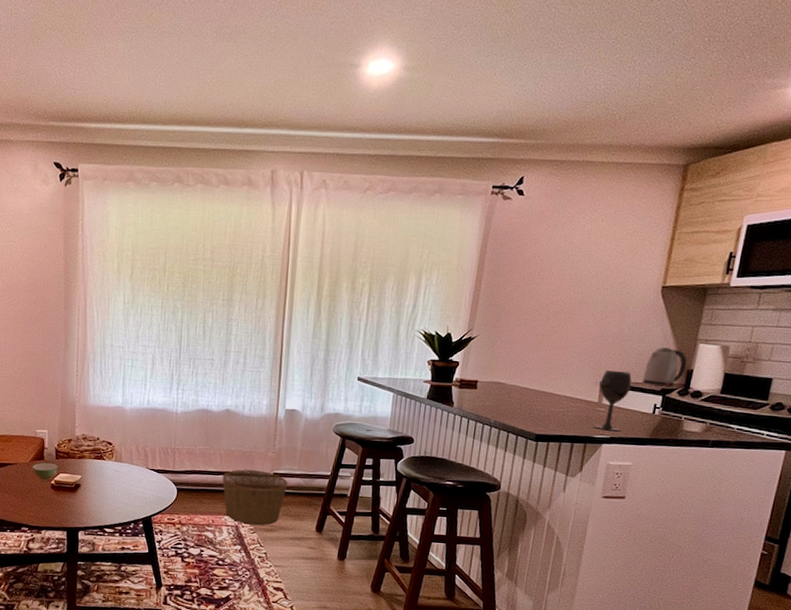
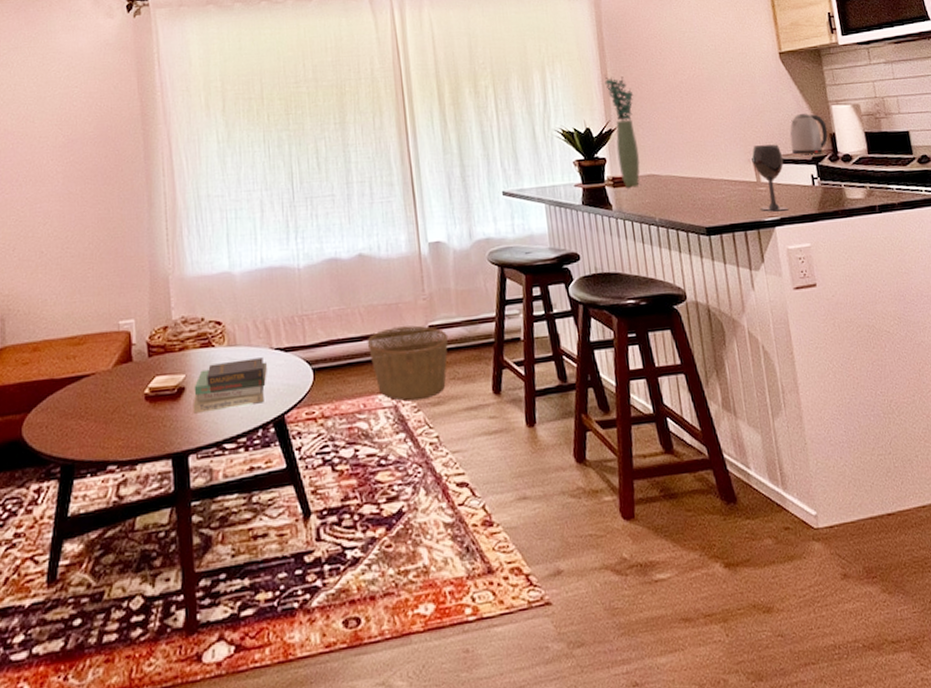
bowl: present [32,462,59,482] -> none [116,363,153,393]
books: none [85,472,143,506] -> present [193,357,268,414]
vase: none [469,287,502,391] -> present [604,75,641,188]

